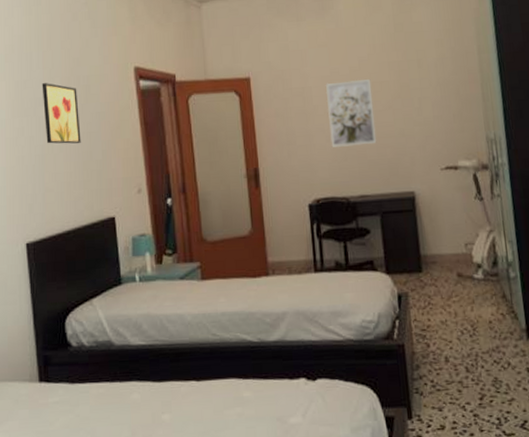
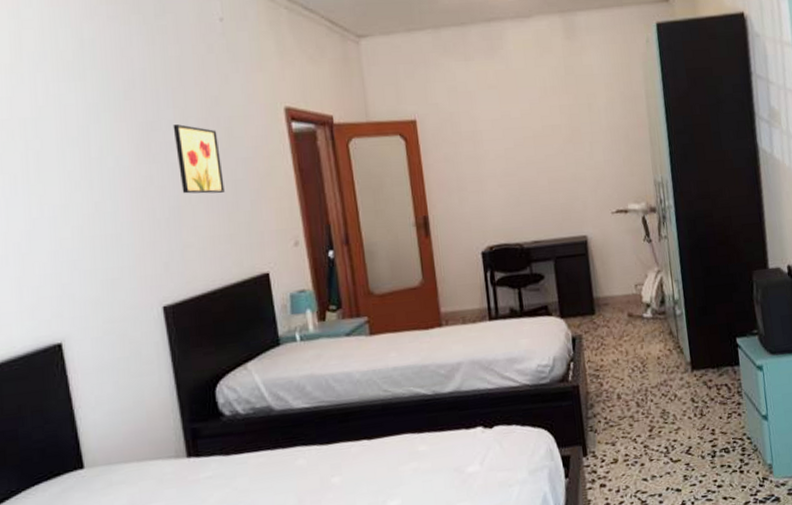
wall art: present [325,78,377,147] -> none [496,122,550,193]

